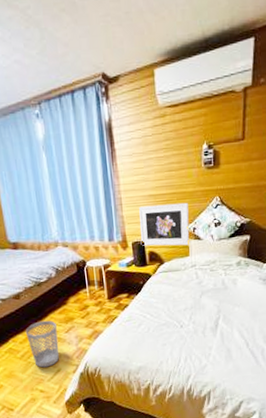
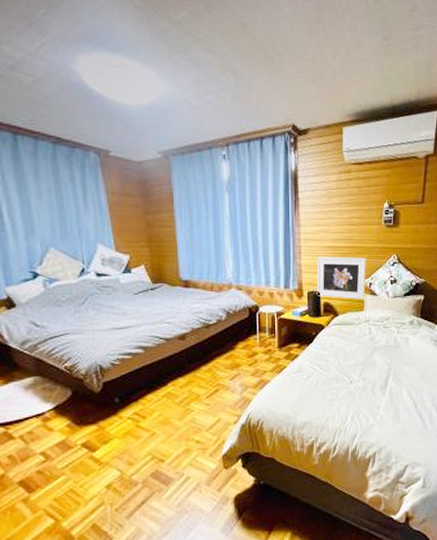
wastebasket: present [25,320,59,368] -> none [187,365,222,416]

